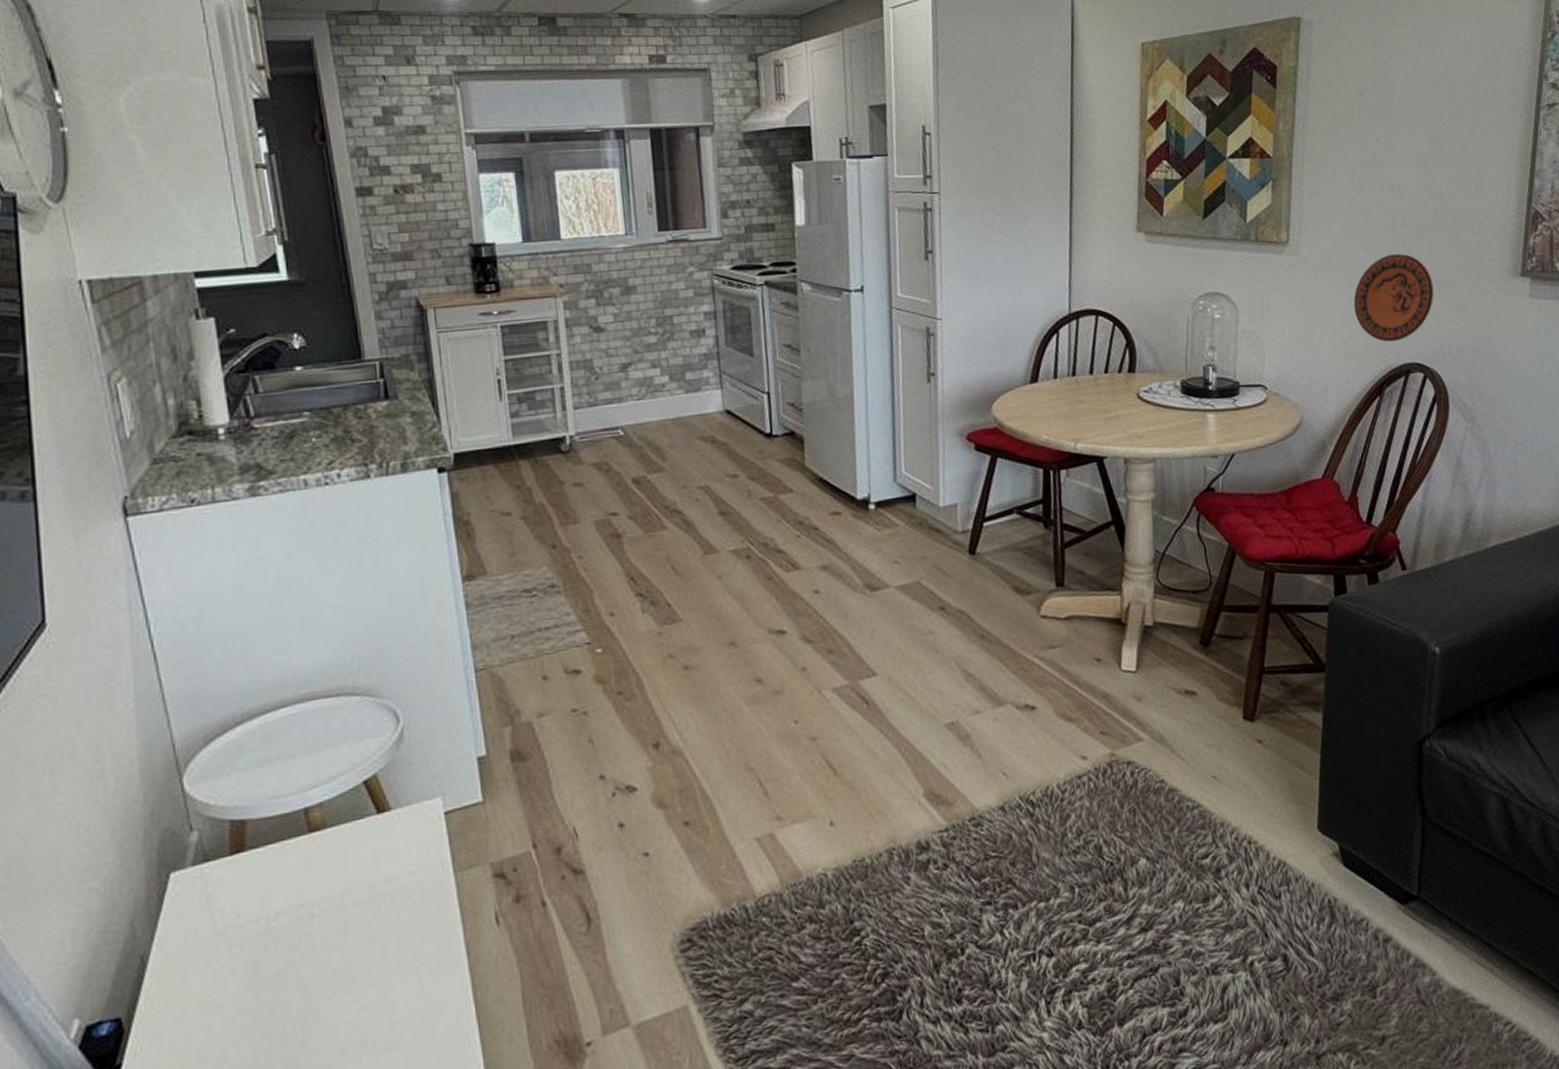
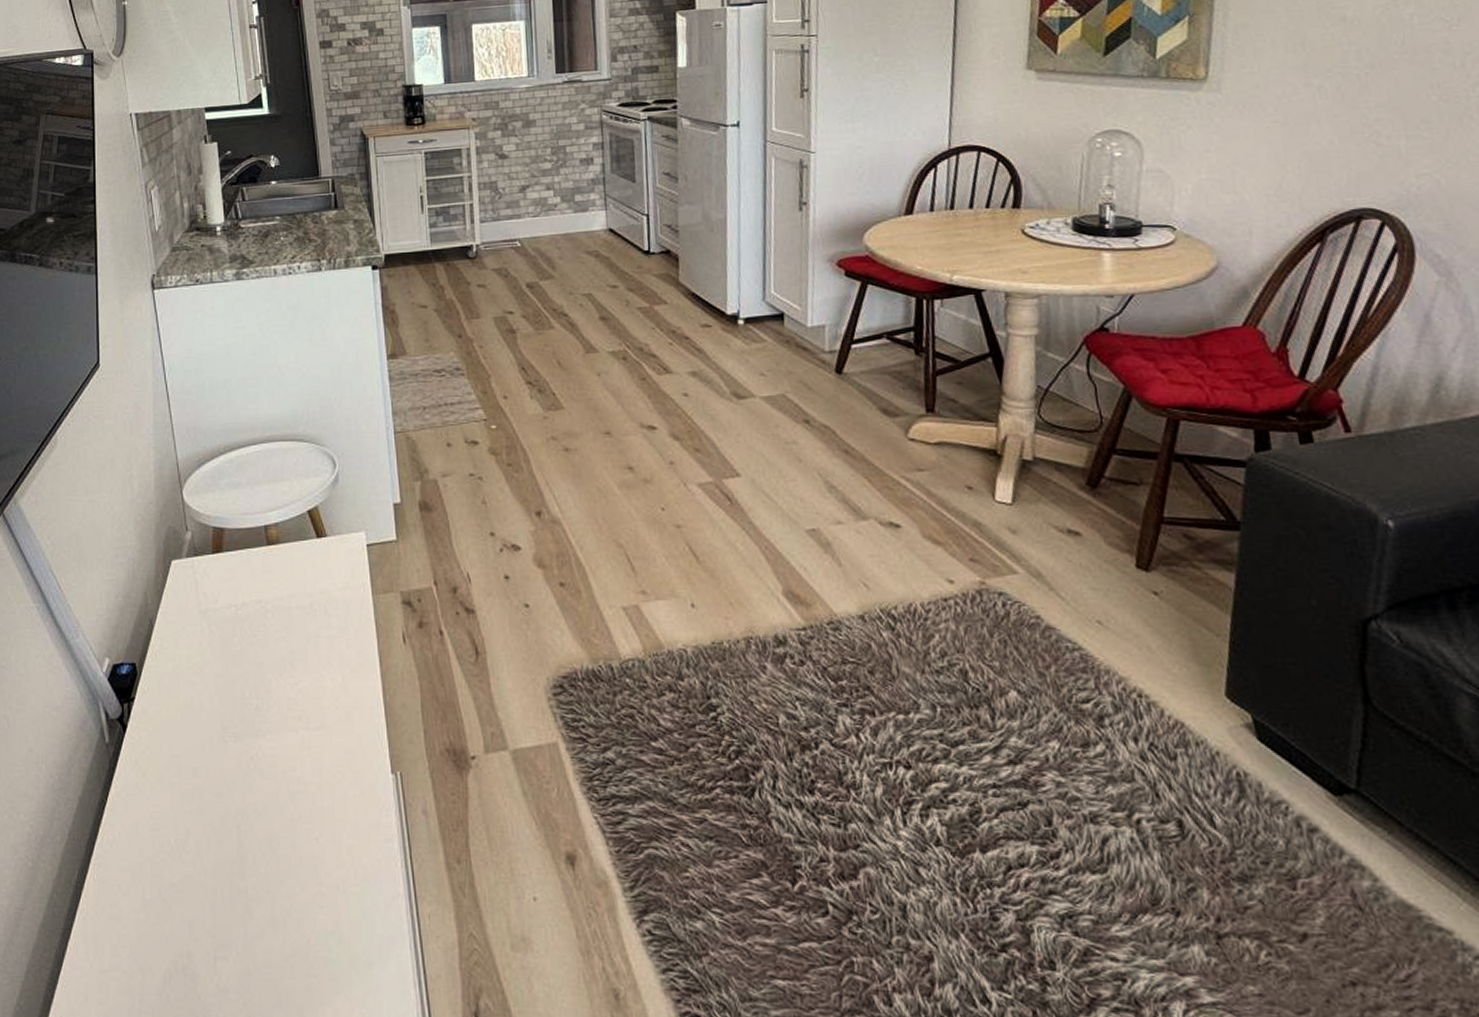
decorative plate: present [1353,254,1434,342] -> none [1289,90,1398,186]

